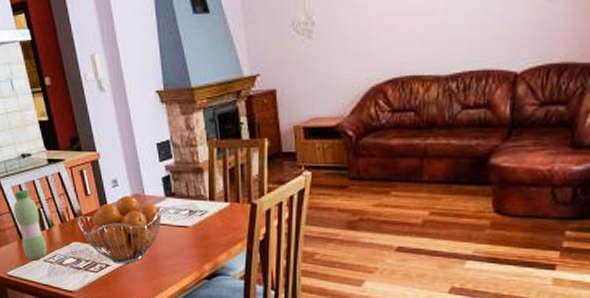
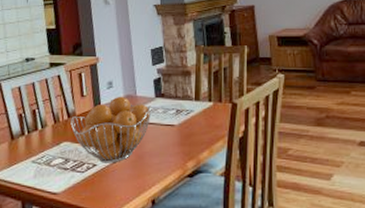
water bottle: present [13,189,48,260] -> none [9,91,38,162]

